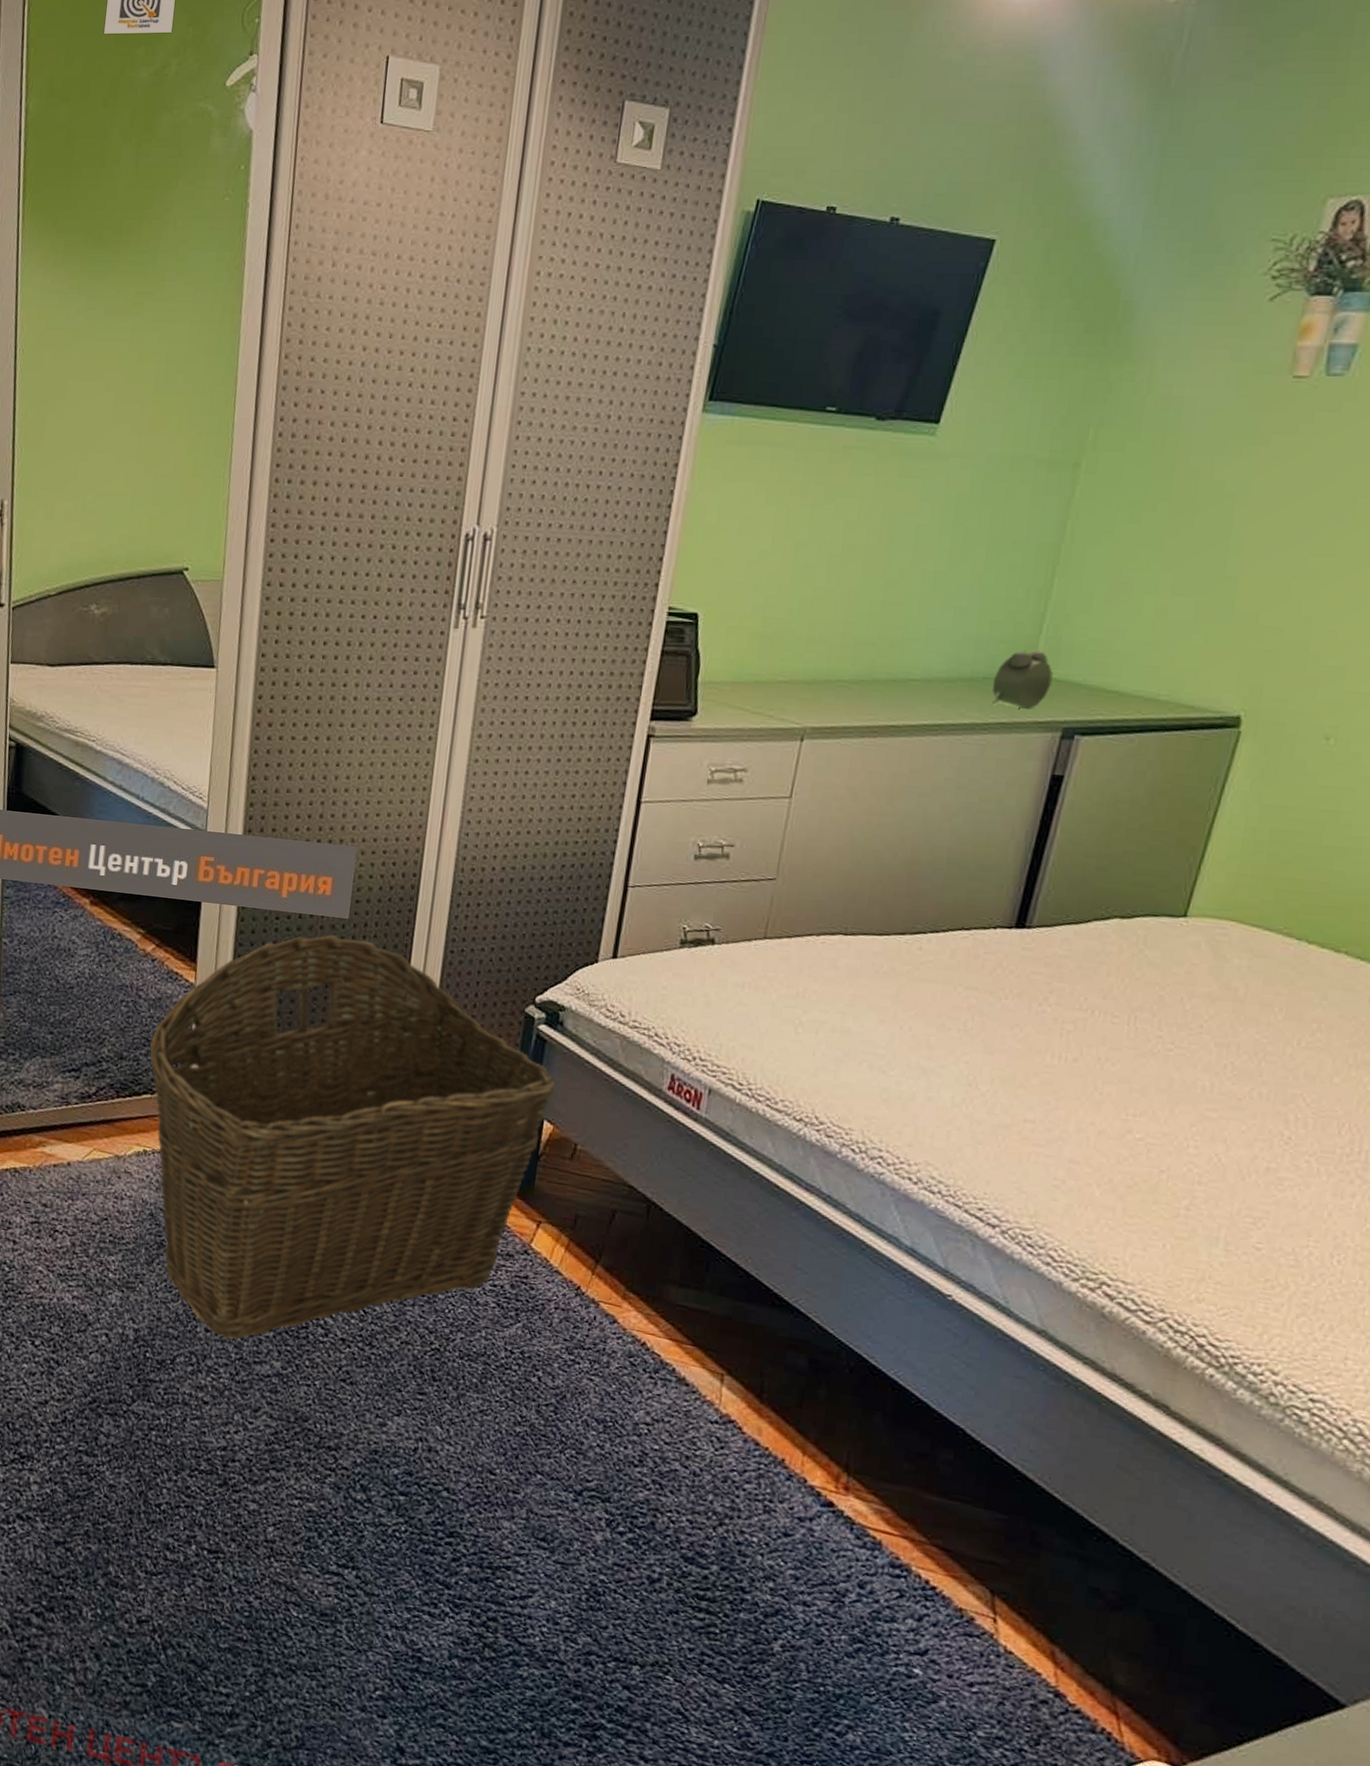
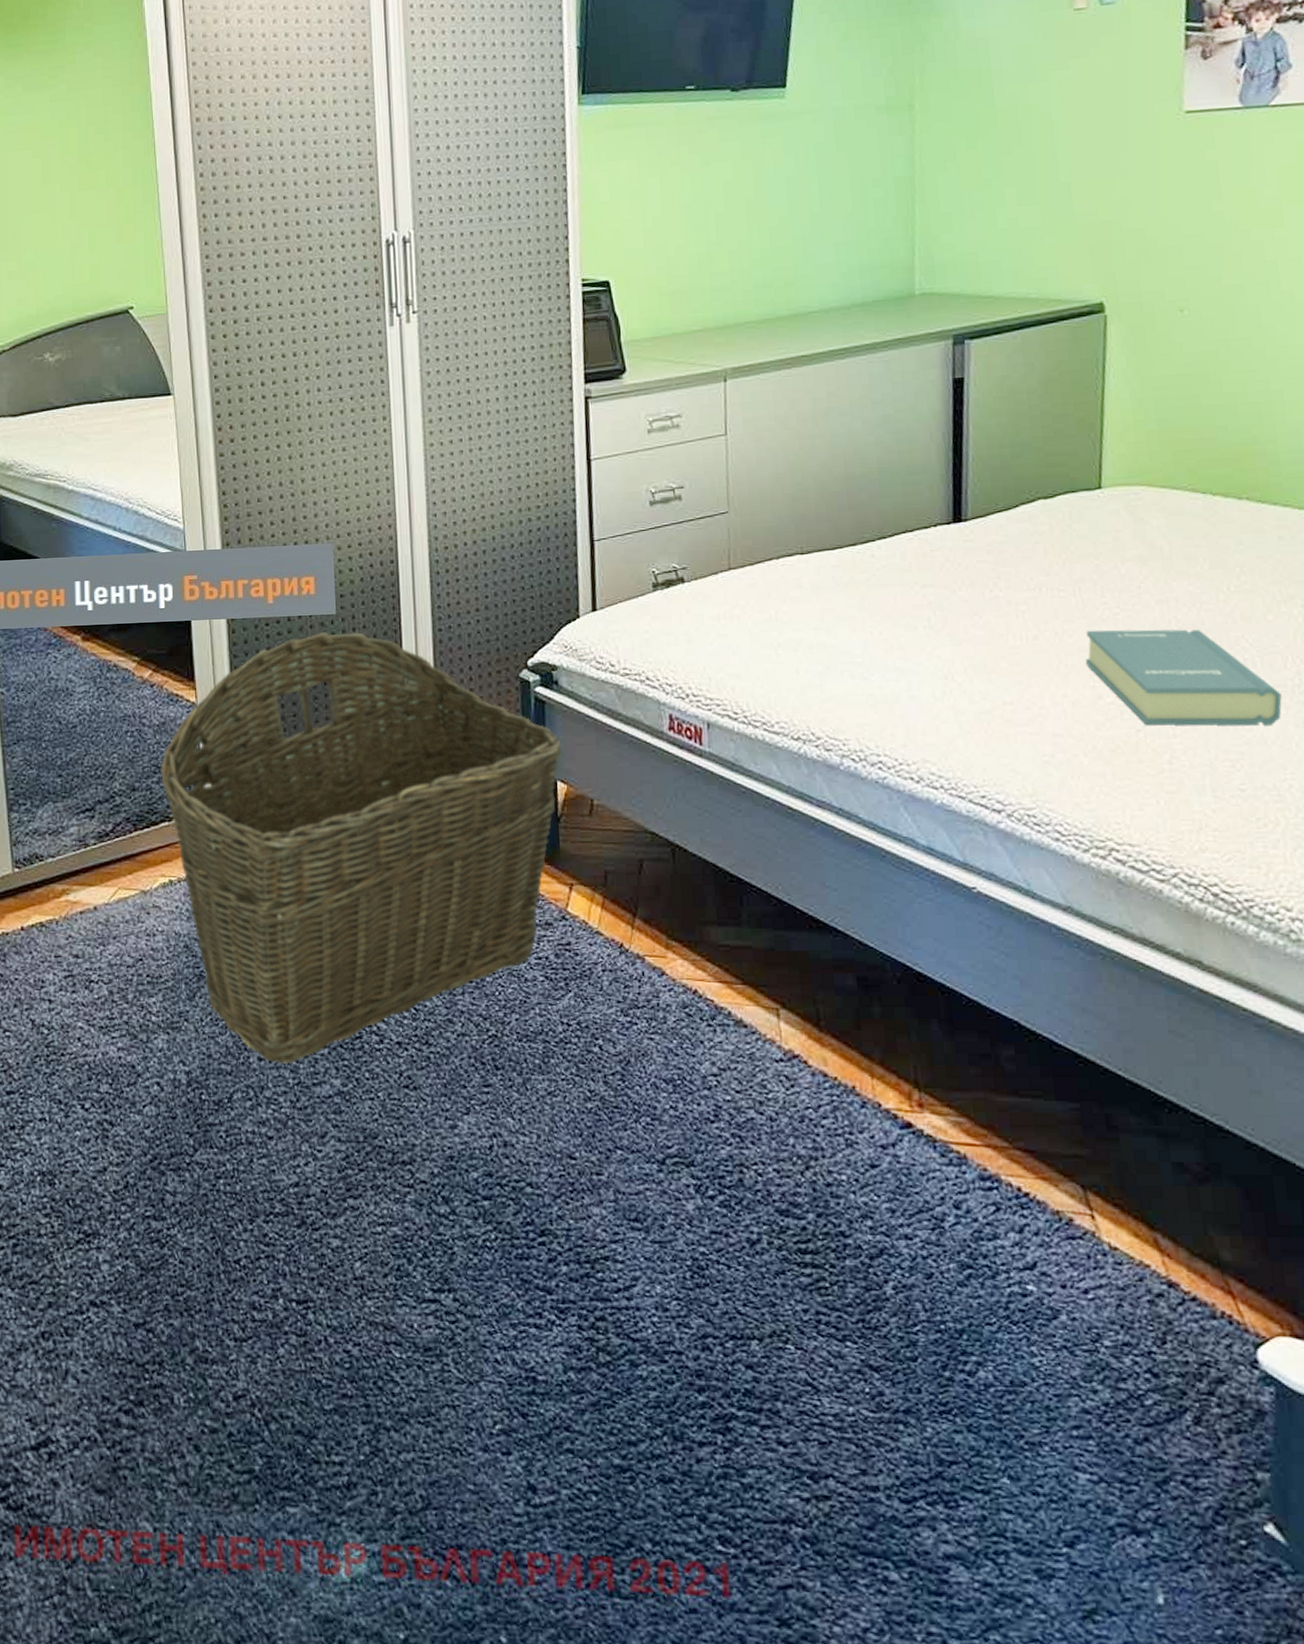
alarm clock: present [991,650,1053,710] -> none [883,270,934,325]
hardback book: none [1122,1061,1327,1190] -> present [1085,629,1282,726]

